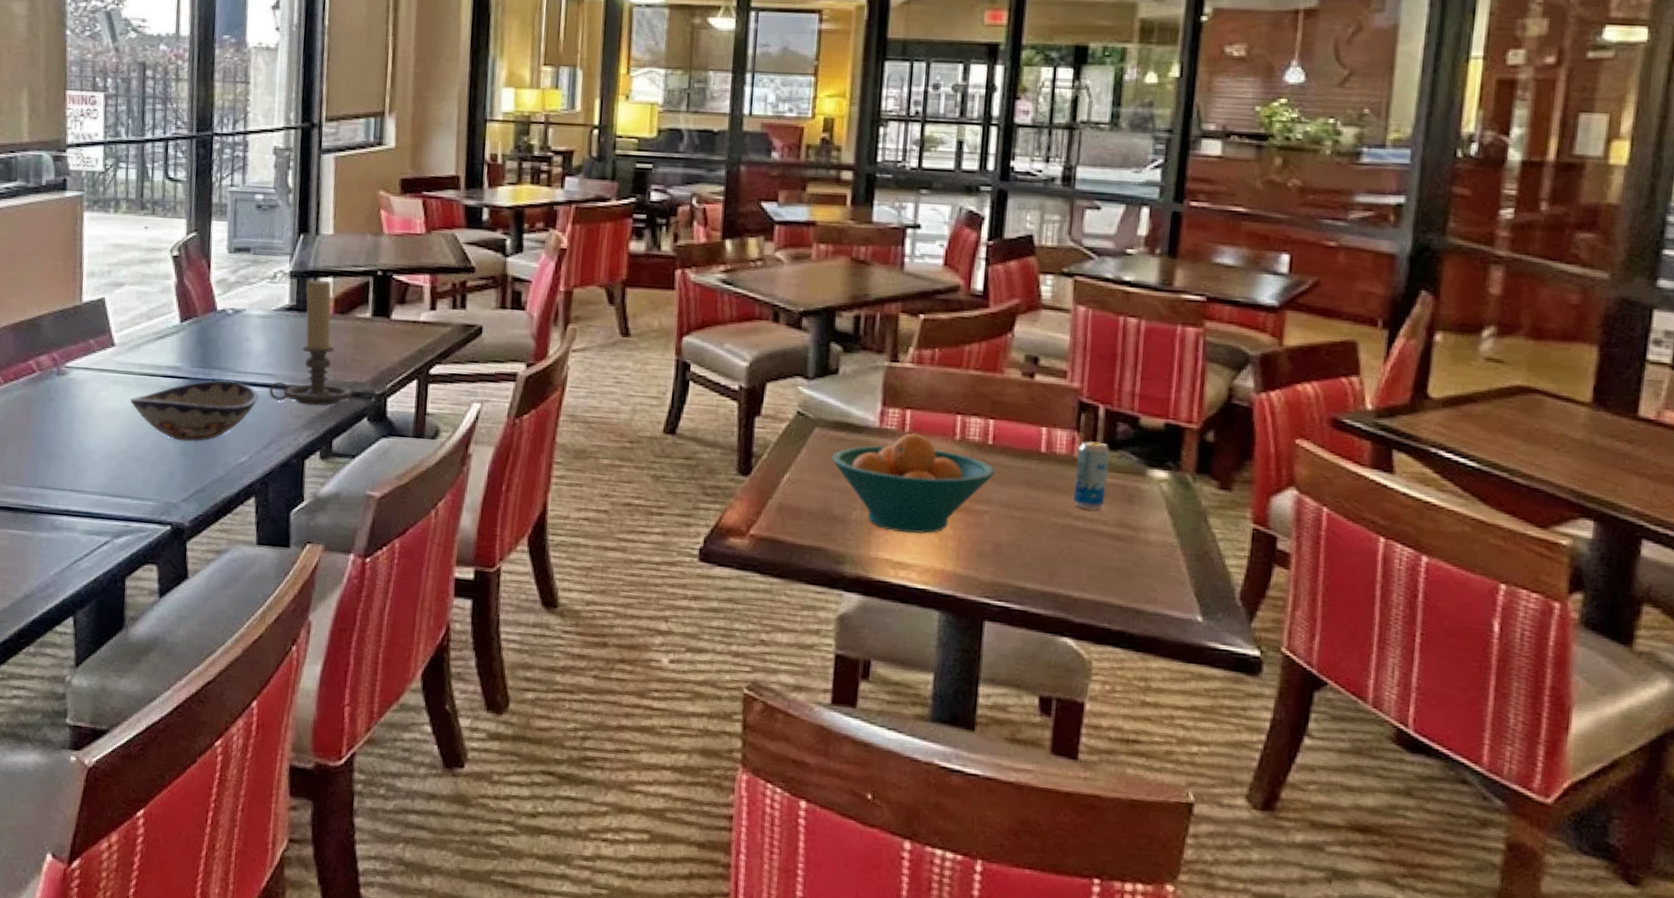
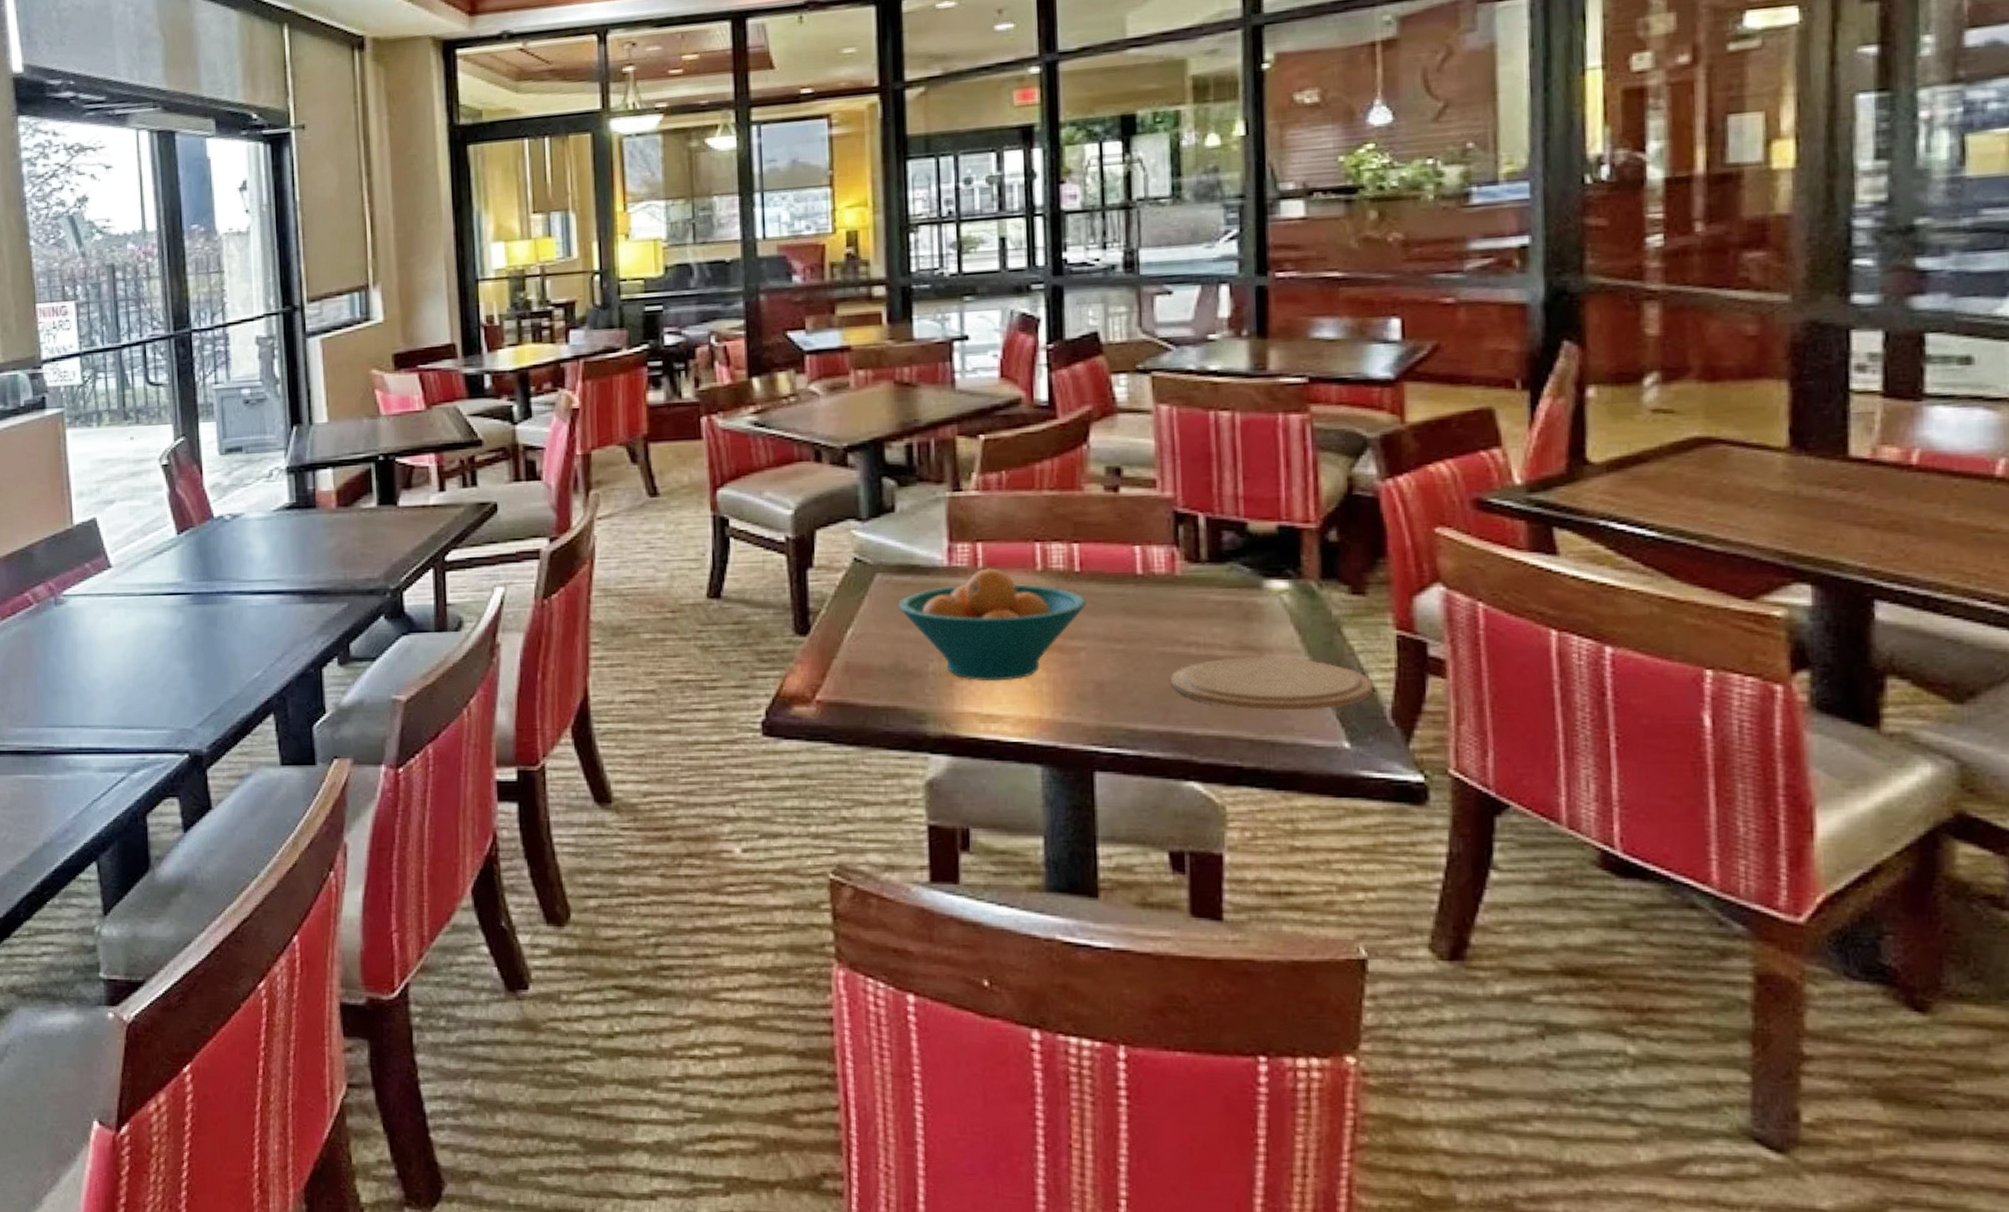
decorative bowl: present [130,380,258,442] -> none [133,592,266,662]
candle holder: present [269,278,352,406] -> none [277,471,365,609]
plate: none [1058,533,1229,586] -> present [1171,656,1374,711]
beverage can: present [1073,441,1111,510] -> none [1179,555,1219,634]

